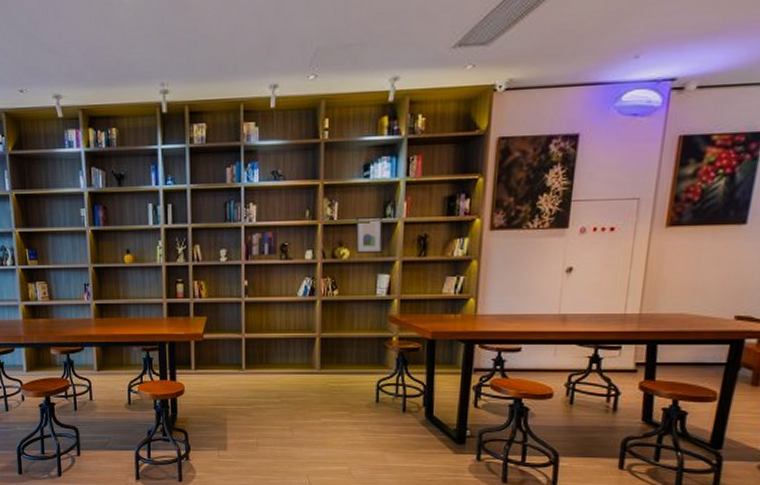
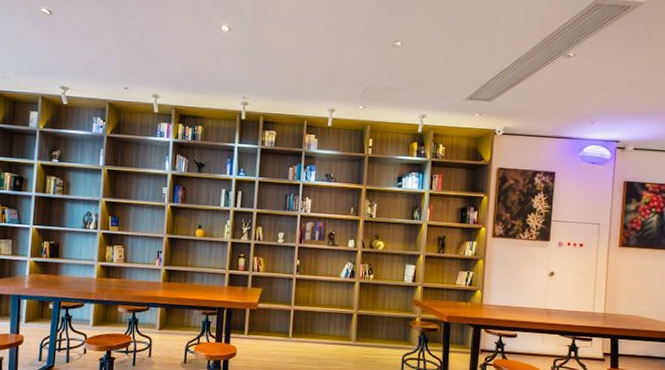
picture frame: present [355,216,383,253] -> none [389,216,411,247]

